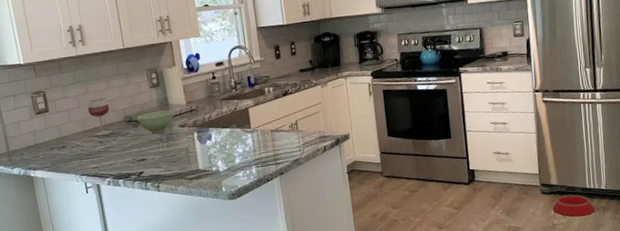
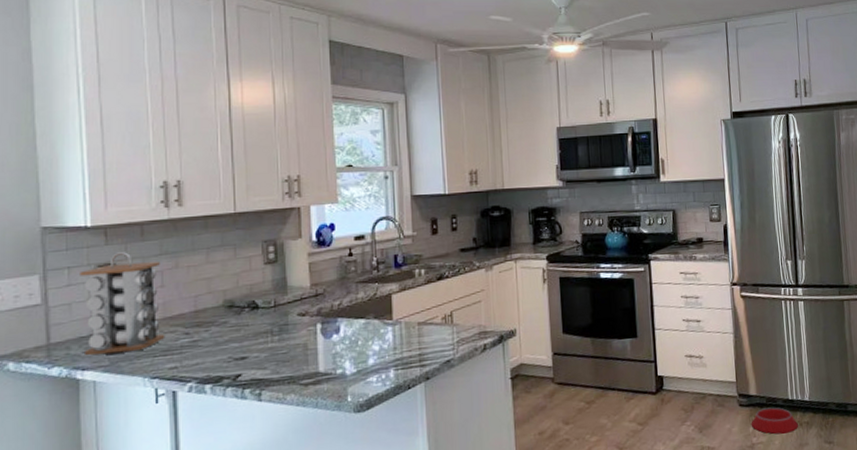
spice rack: none [21,82,87,160] -> present [80,252,165,356]
wineglass: present [87,98,113,137] -> none [173,275,205,326]
bowl: present [136,110,174,134] -> none [240,293,293,325]

